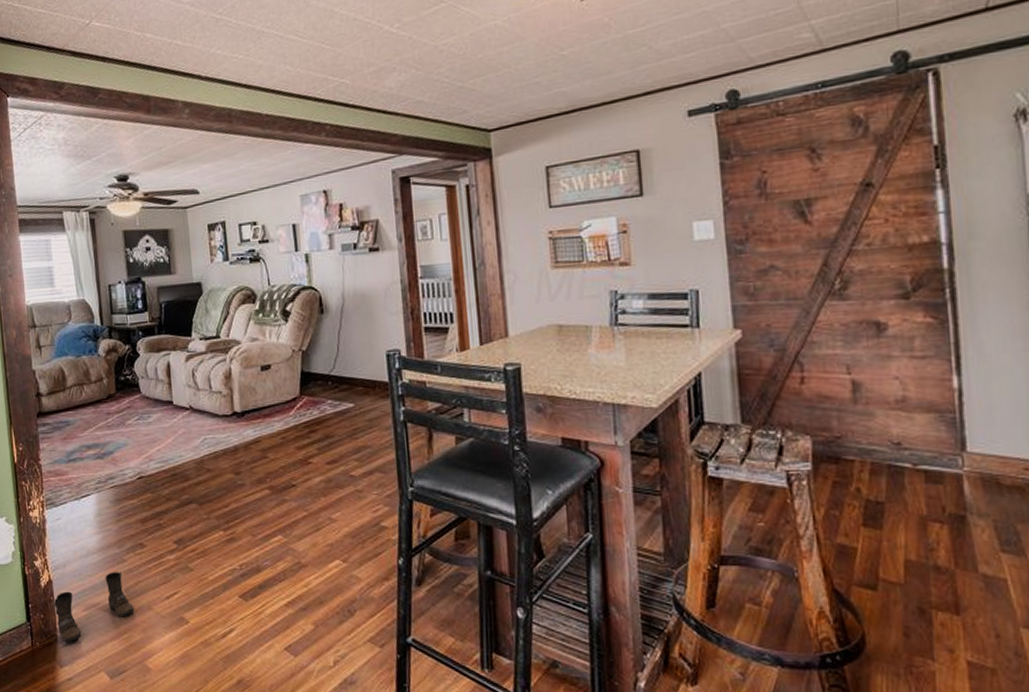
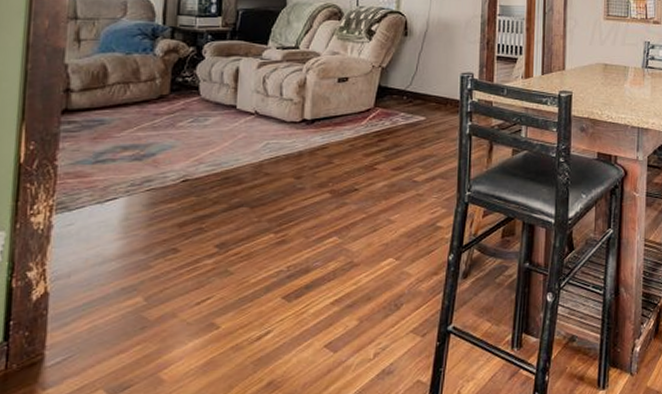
boots: present [53,572,135,642] -> none [45,279,155,360]

